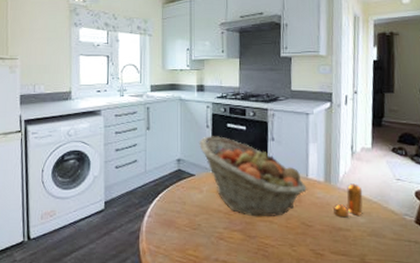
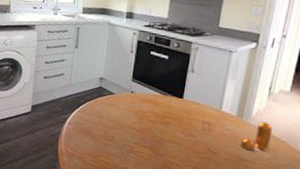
fruit basket: present [199,136,307,217] -> none [121,60,219,140]

